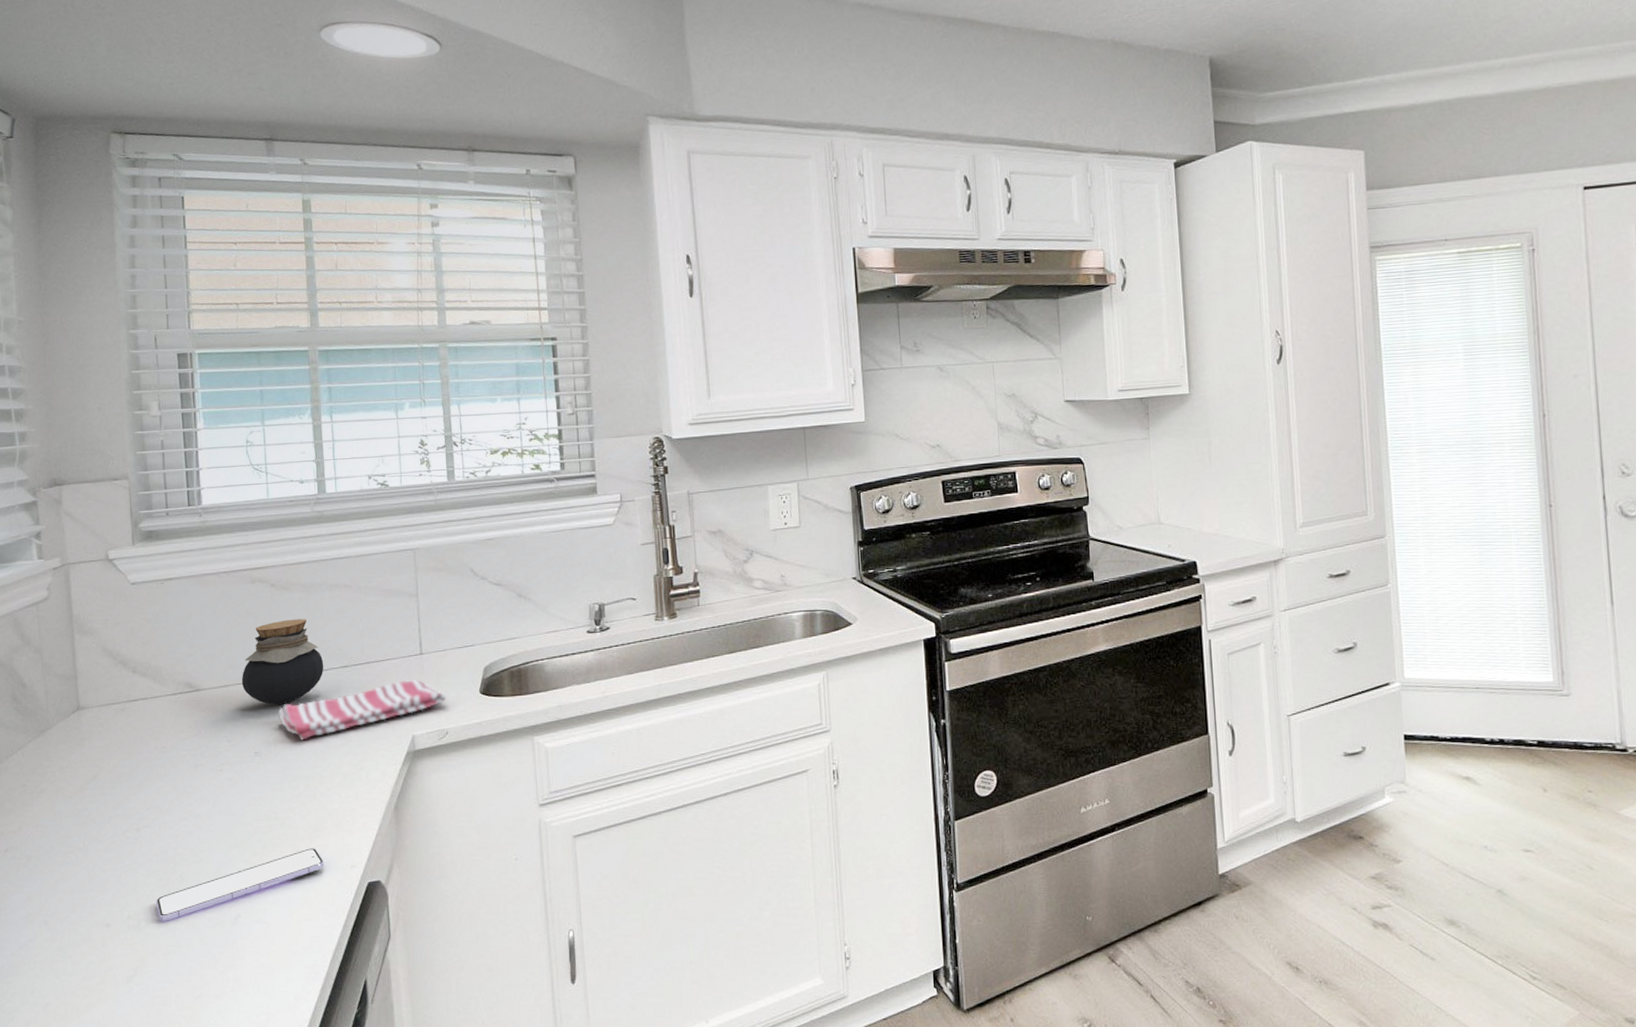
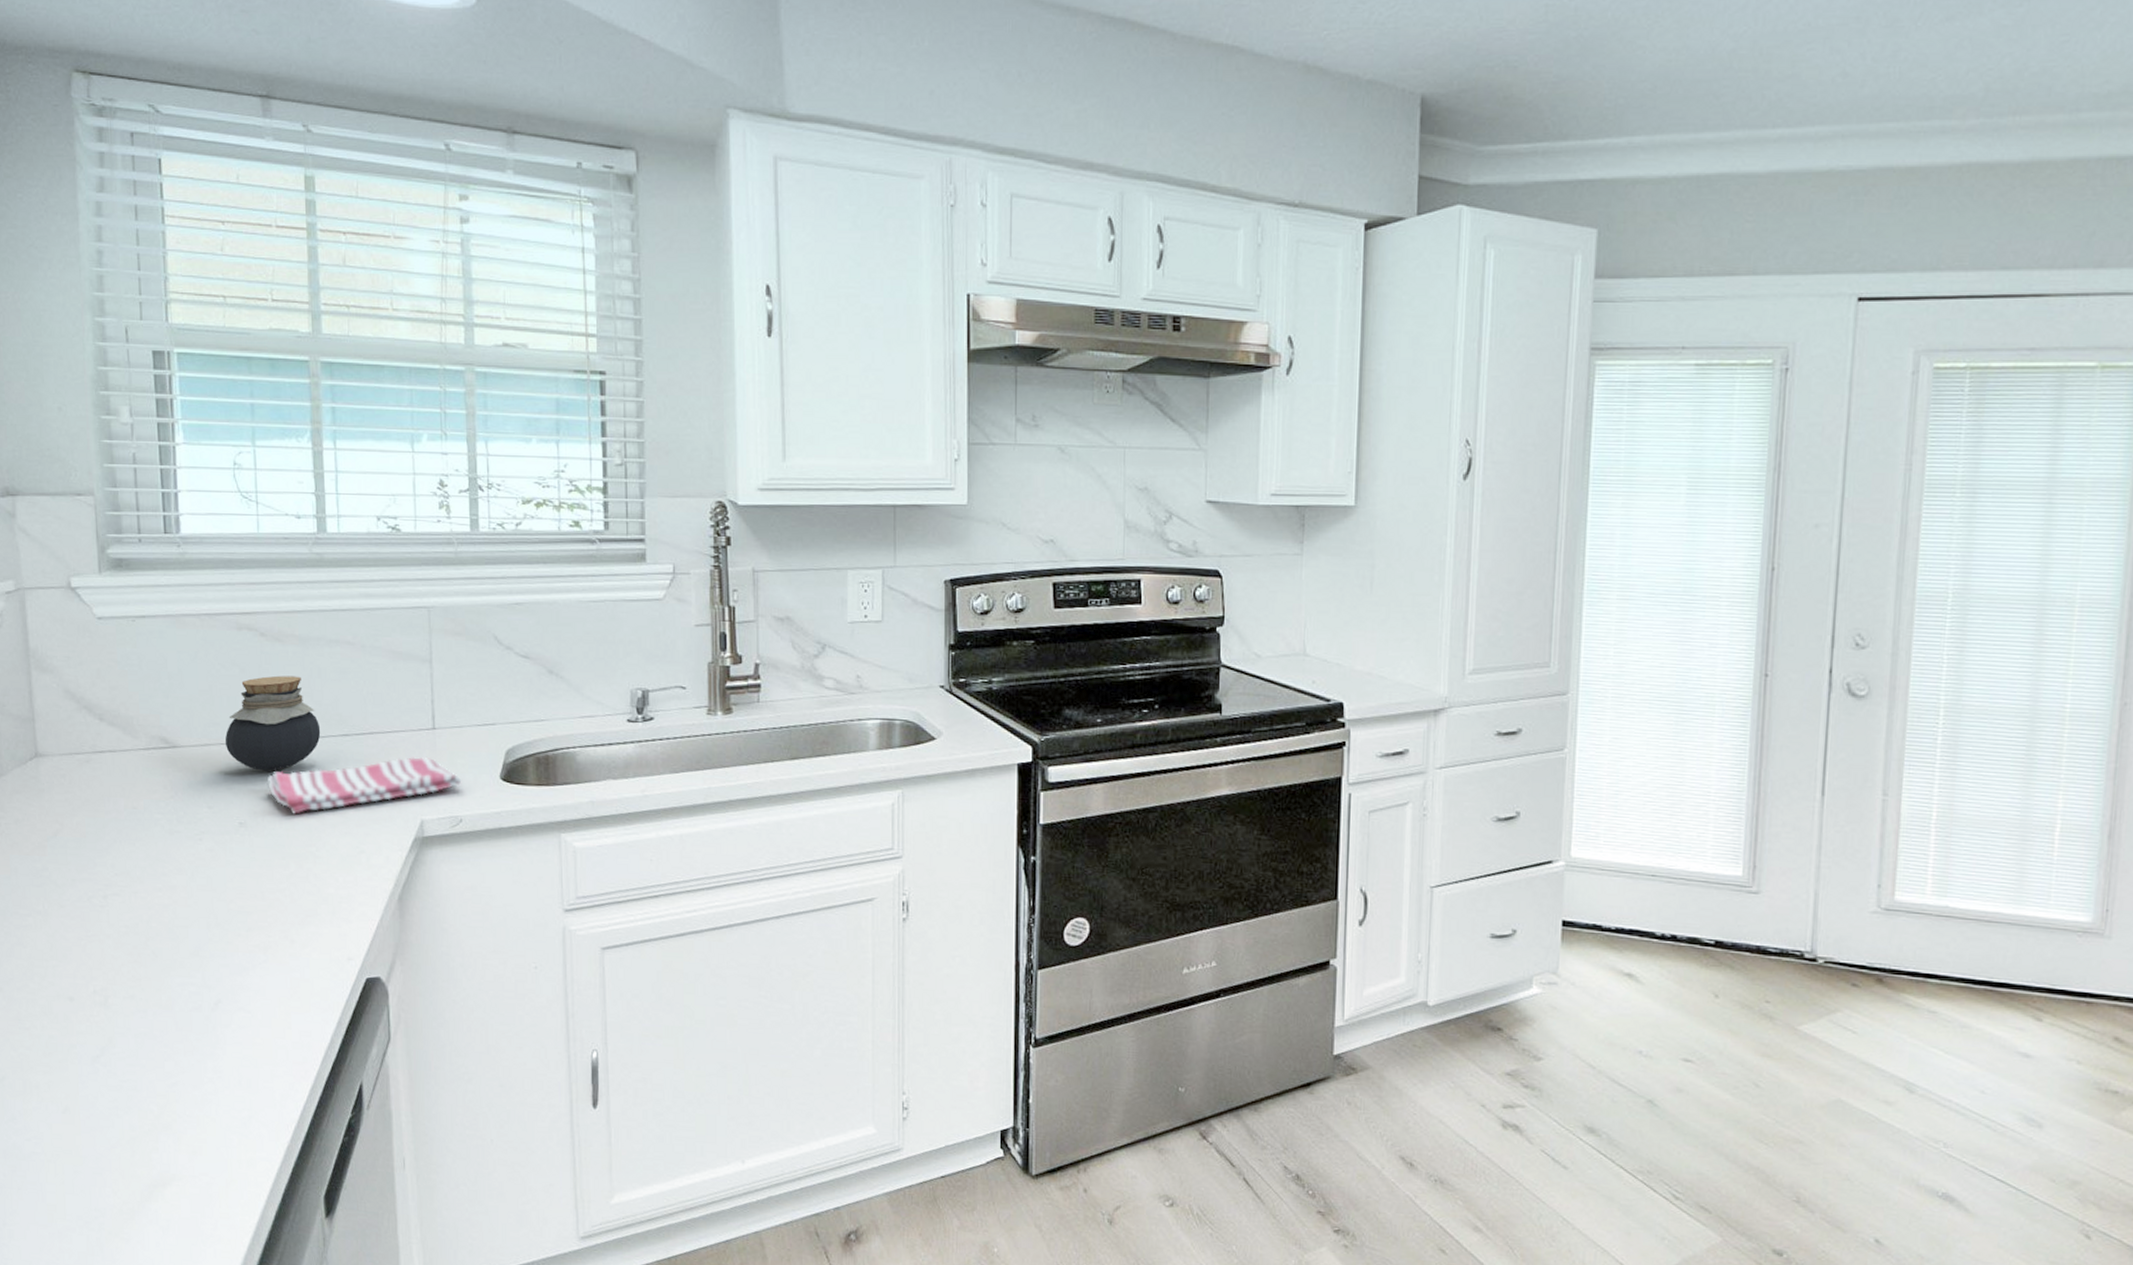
smartphone: present [156,848,324,921] -> none [125,934,317,1000]

